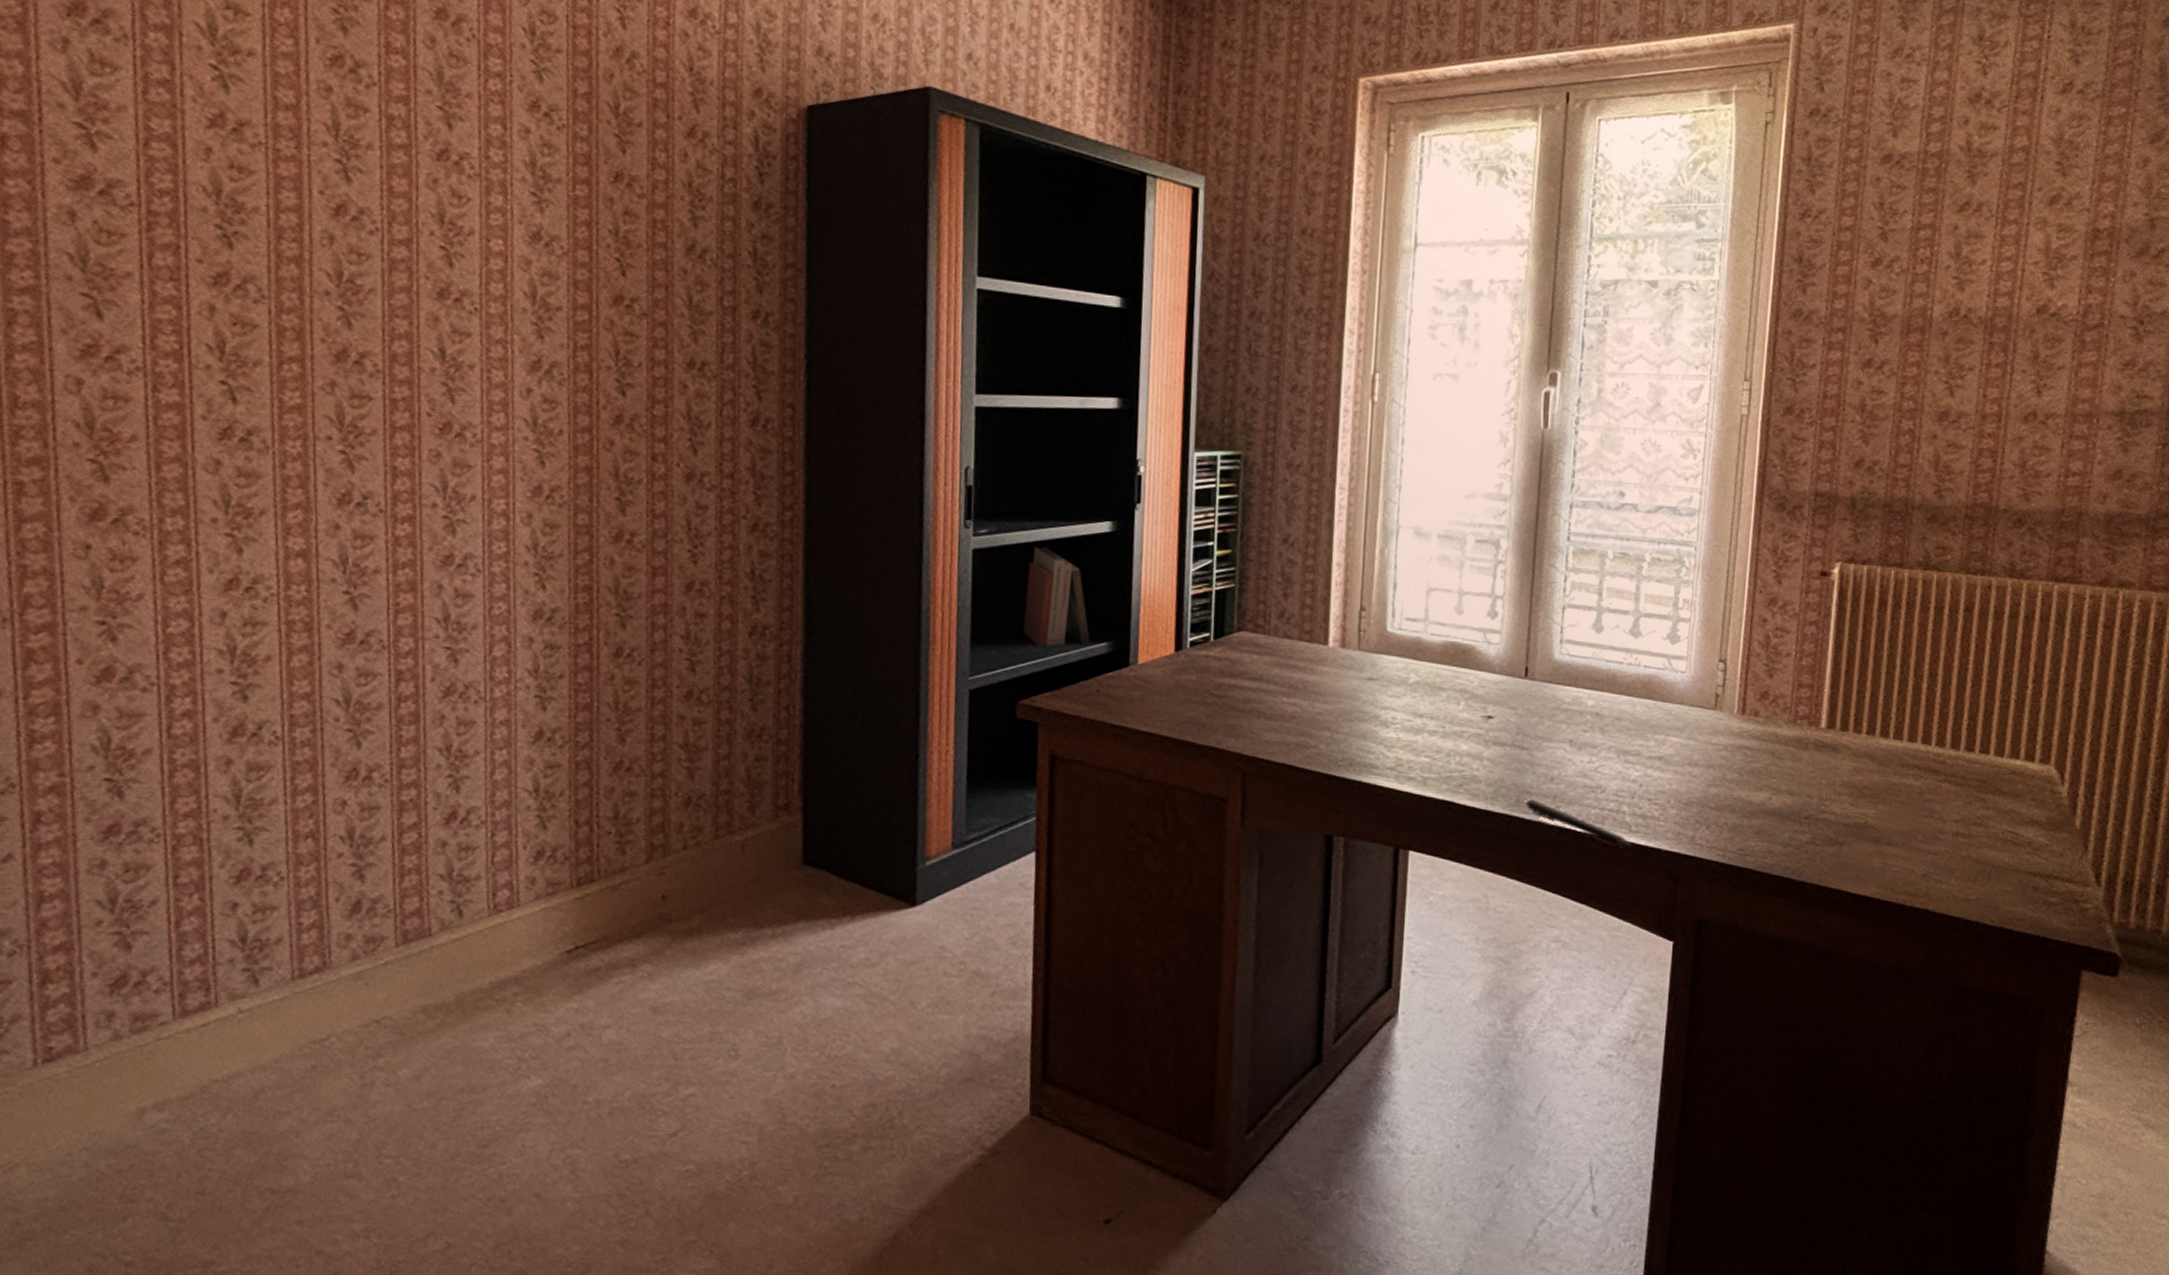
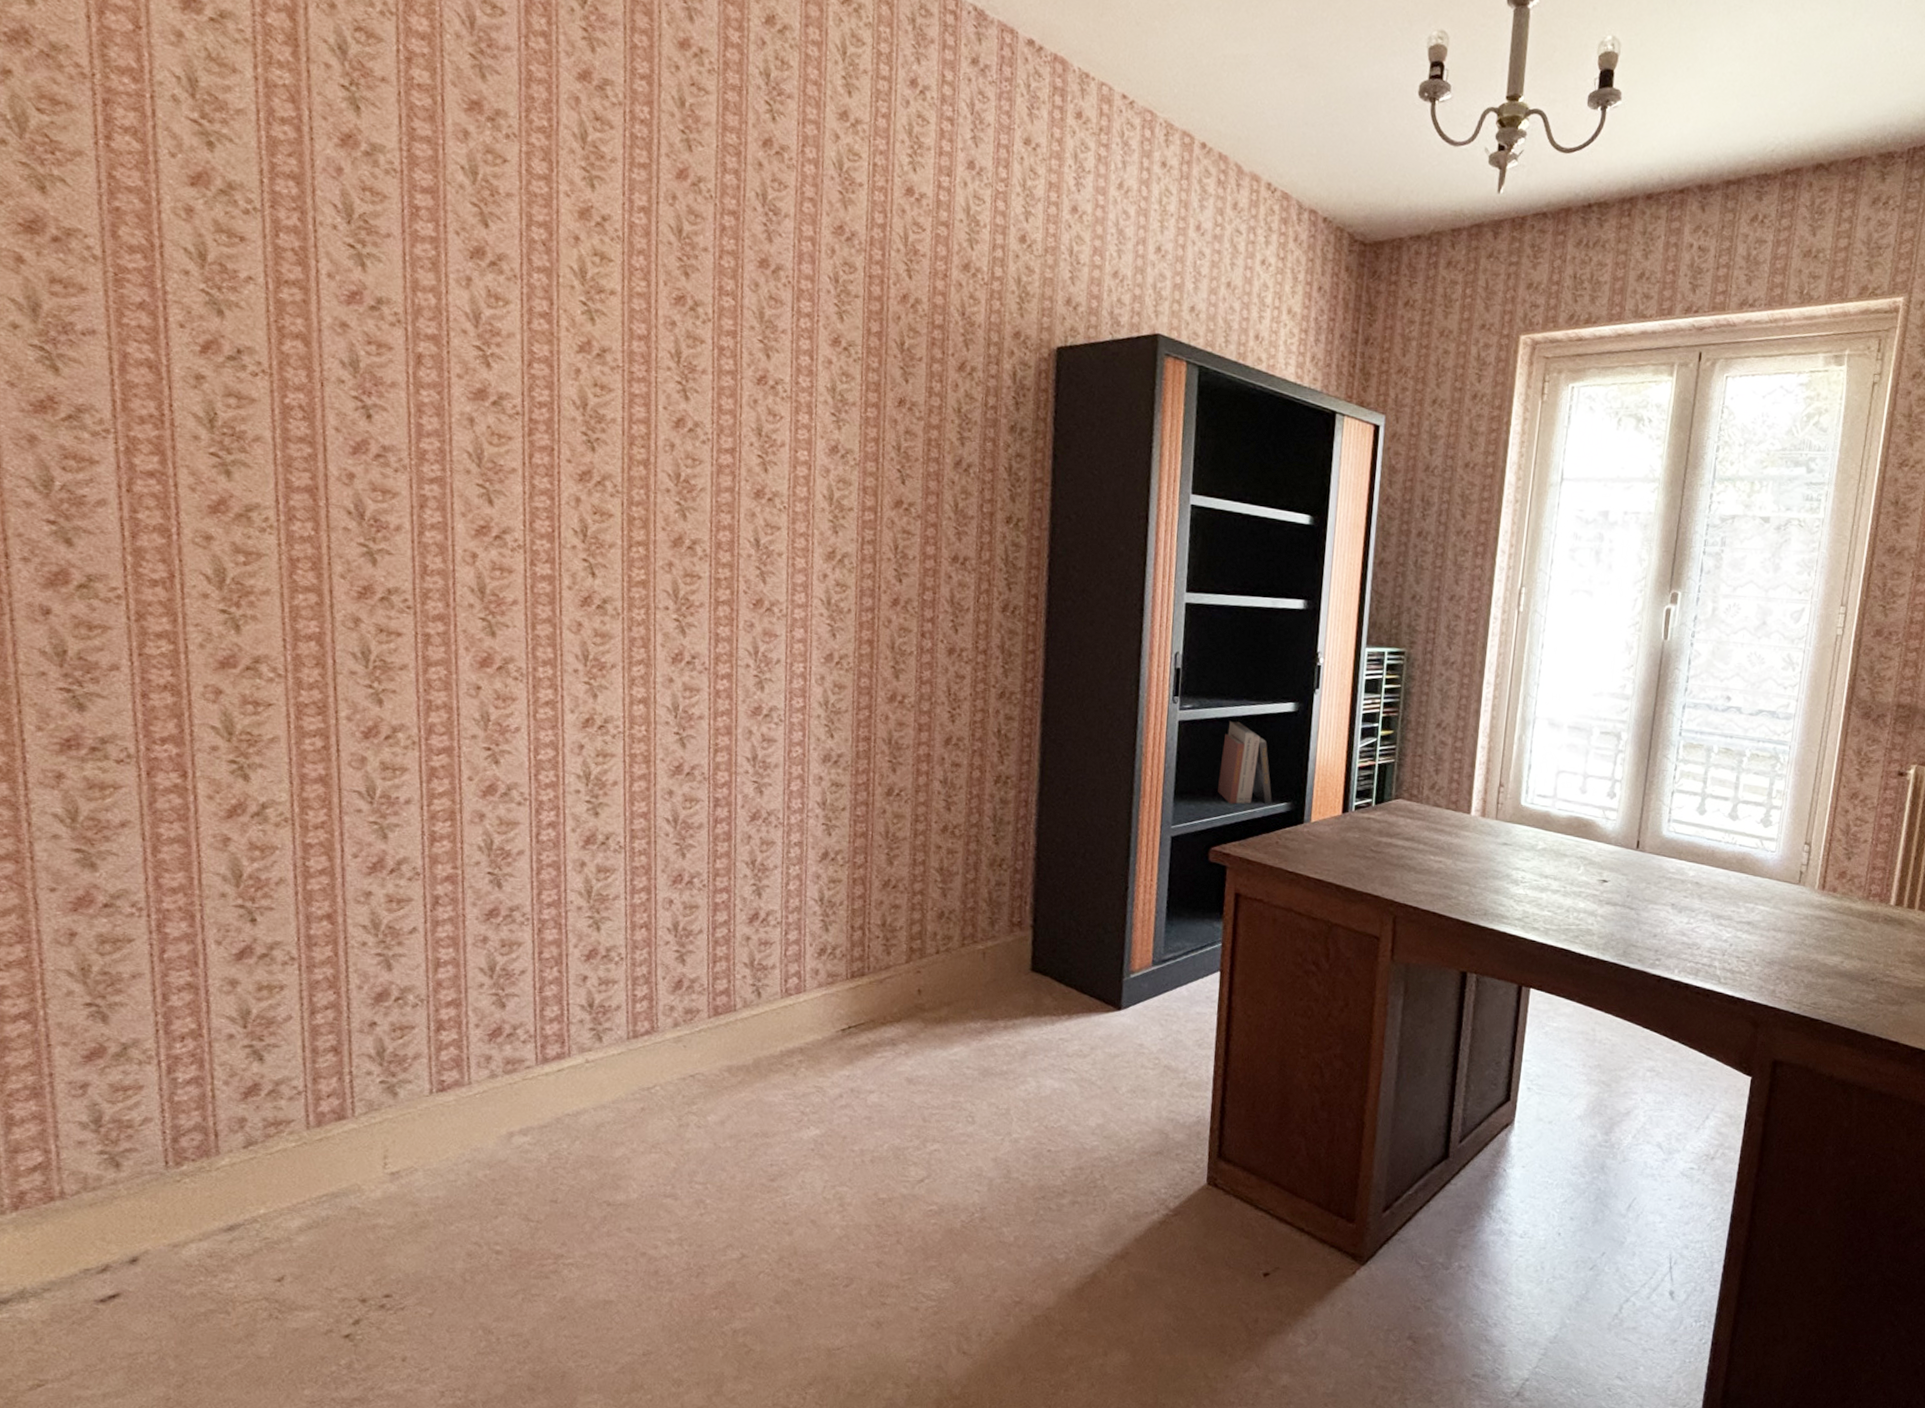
pen: present [1525,799,1632,847] -> none [1631,951,1721,996]

